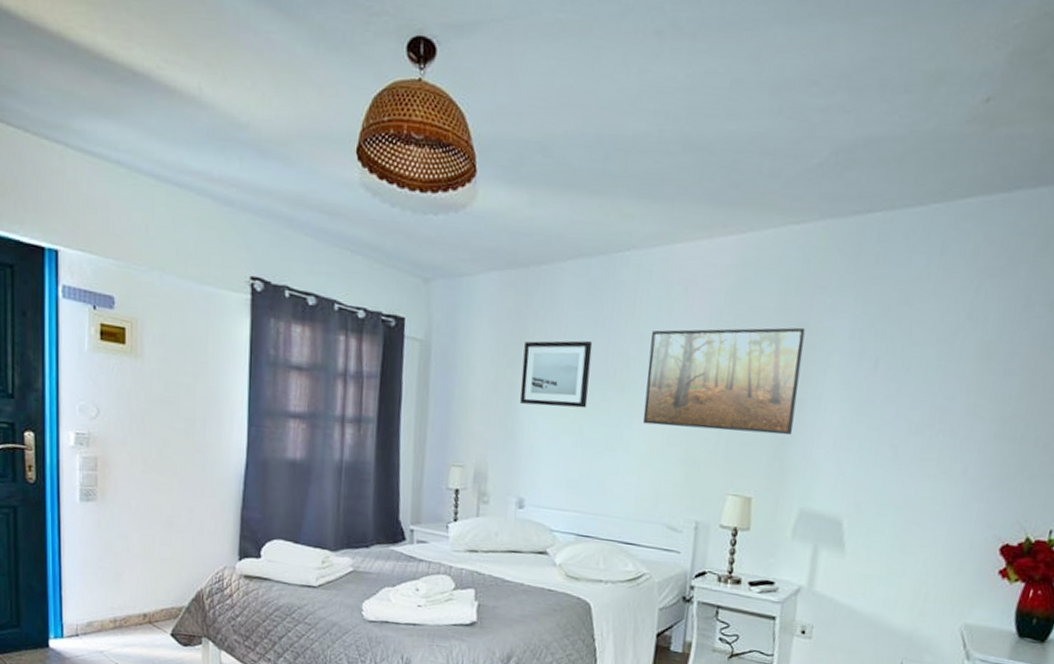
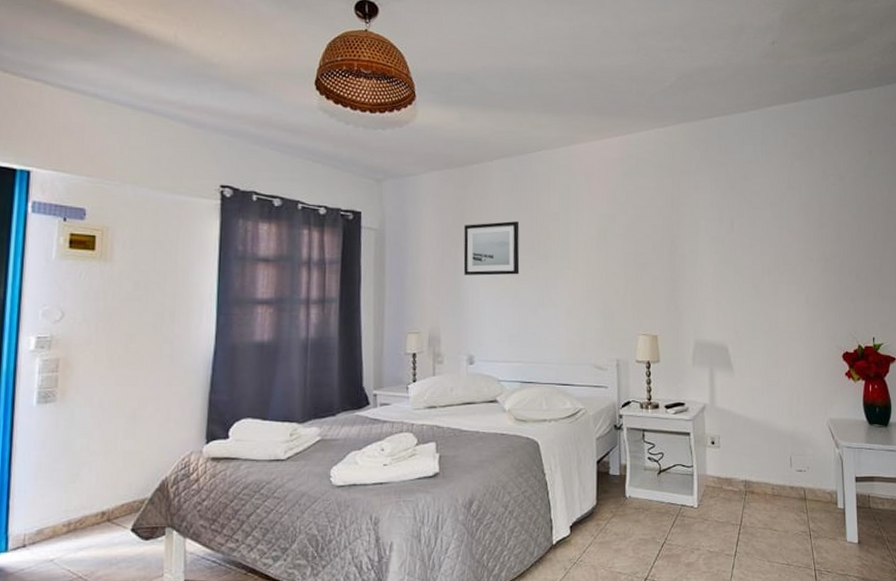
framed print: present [642,327,805,435] -> none [565,201,681,284]

